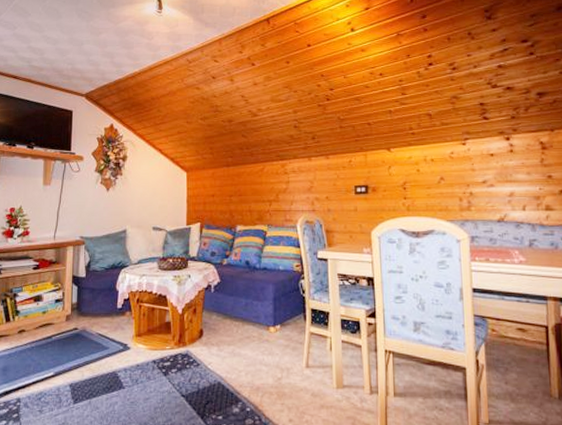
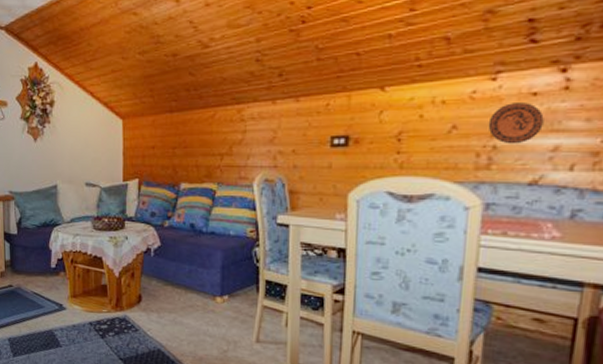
decorative plate: none [464,161,501,191] -> present [488,103,544,144]

